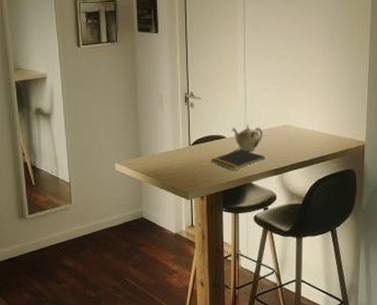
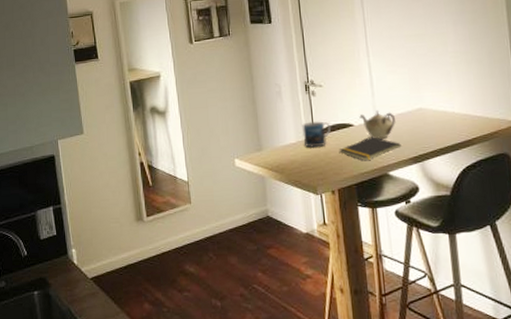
mug: none [179,132,206,156] -> present [302,121,331,148]

